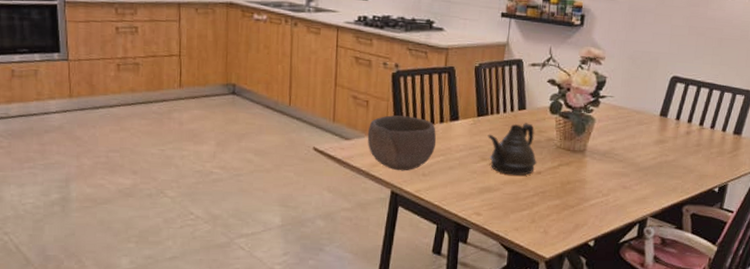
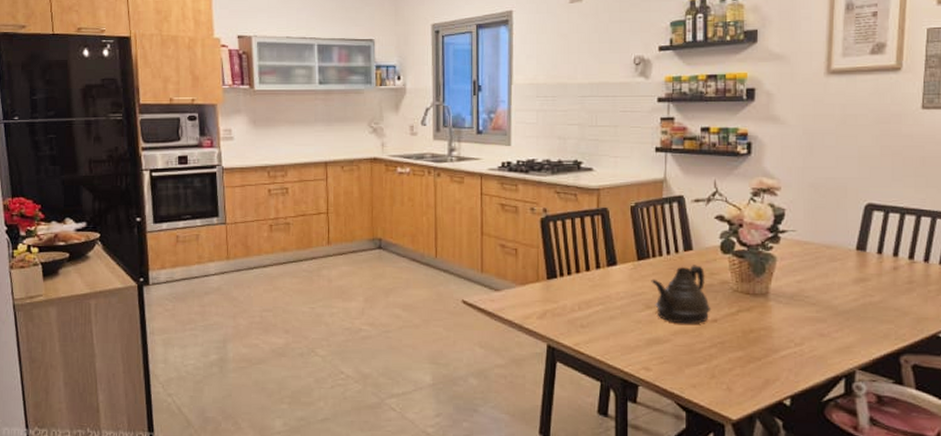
bowl: present [367,115,437,171] -> none [518,263,594,323]

